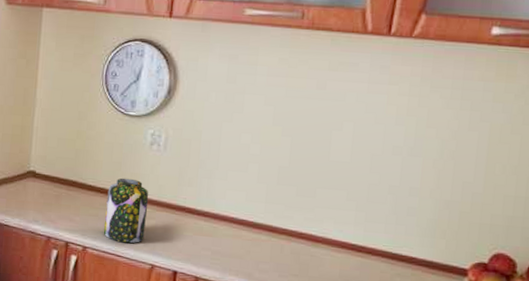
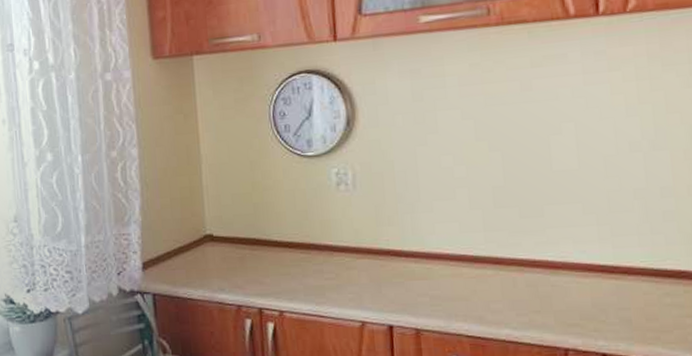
jar: present [103,178,149,243] -> none [297,226,348,300]

